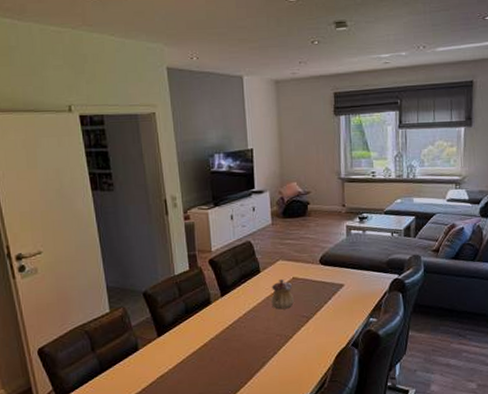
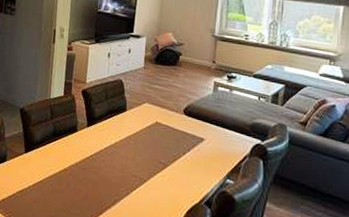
teapot: present [271,279,294,310] -> none [132,121,154,152]

